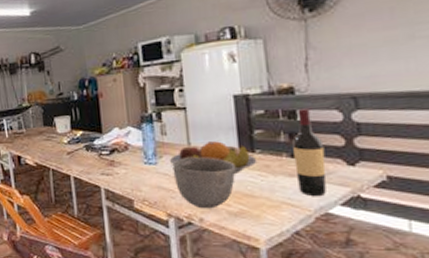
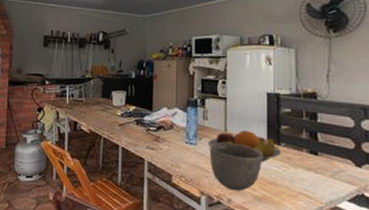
wine bottle: present [292,109,326,196] -> none [312,112,338,191]

